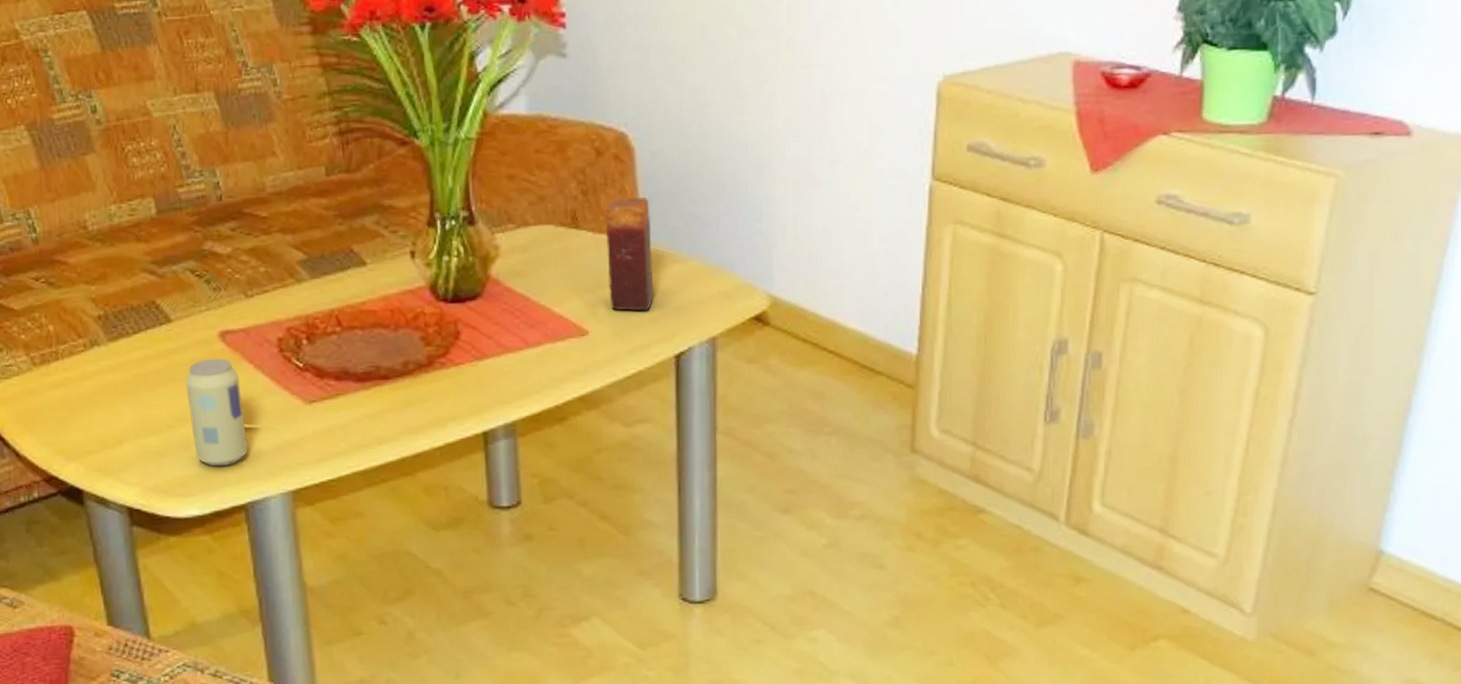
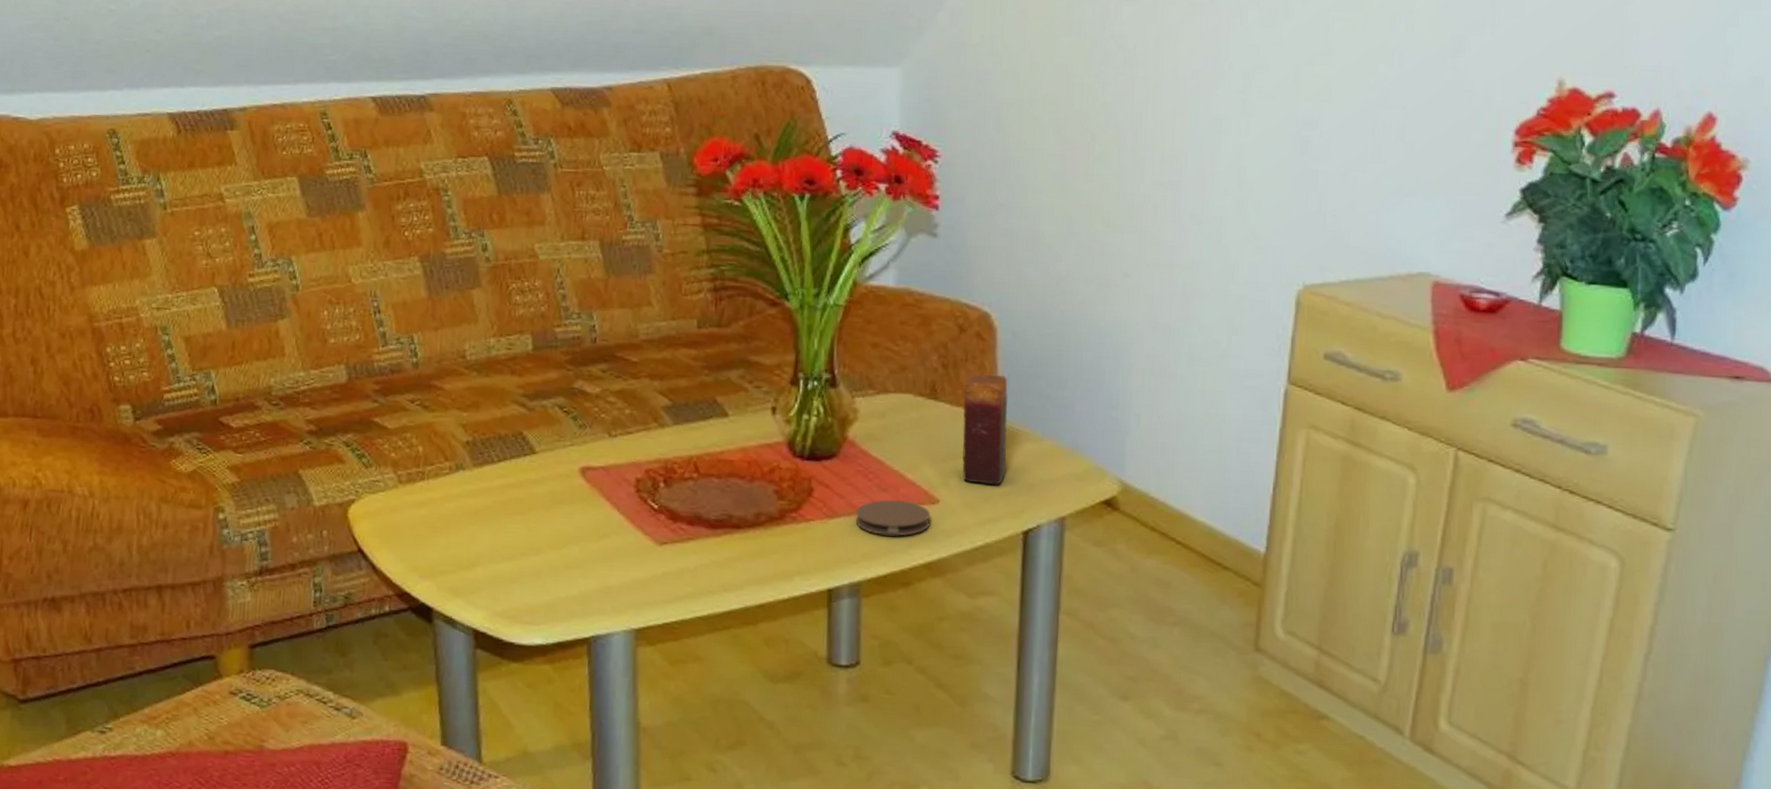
beverage can: present [185,358,248,467] -> none [542,492,598,599]
coaster: none [505,334,581,373] -> present [855,499,931,537]

